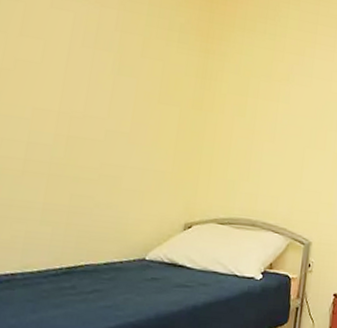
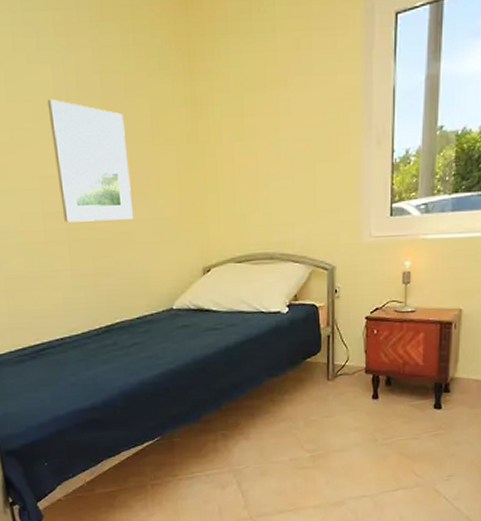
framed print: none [49,41,135,165] -> present [47,98,133,223]

